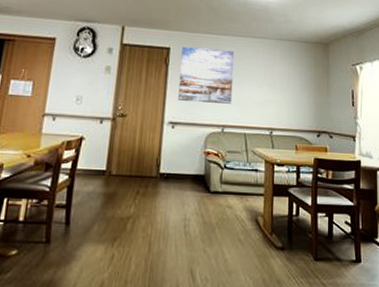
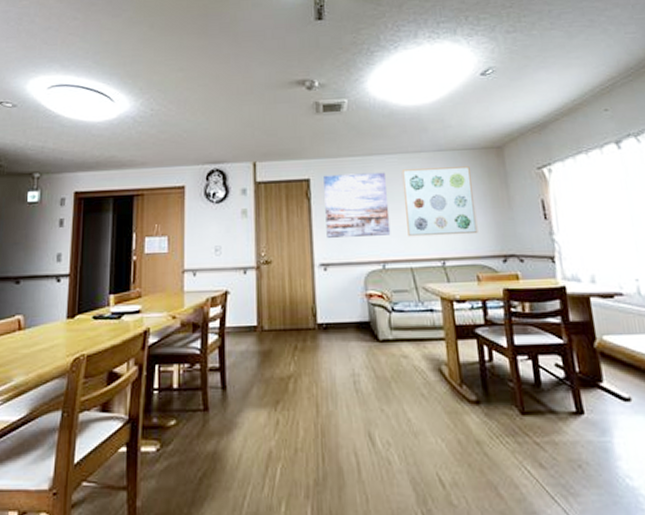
wall art: none [246,51,302,112] -> present [401,166,478,237]

